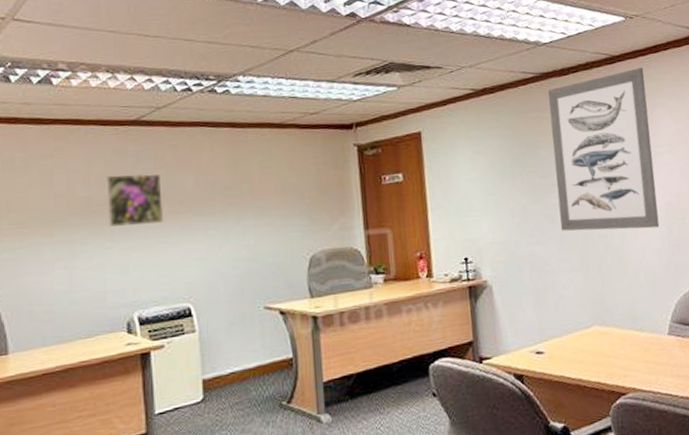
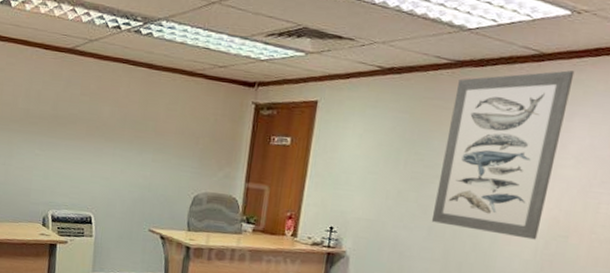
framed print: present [106,173,164,227] -> none [39,93,84,142]

